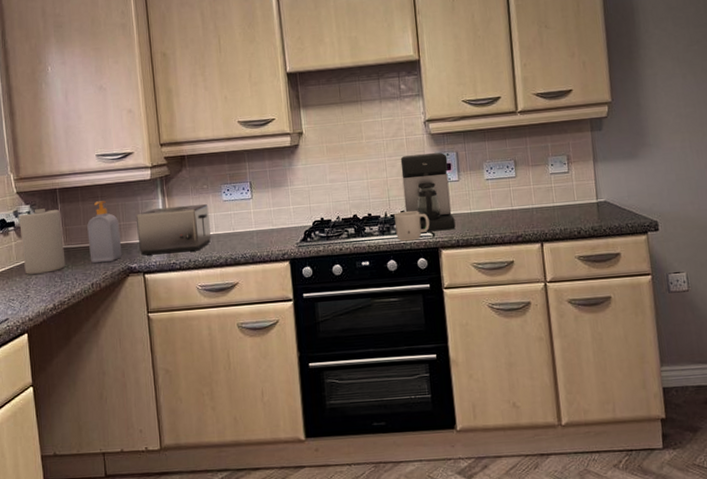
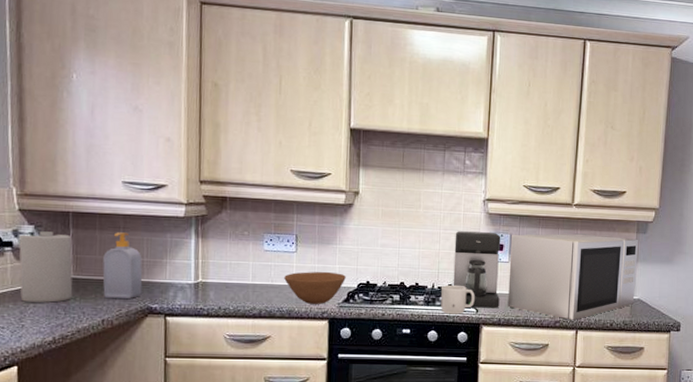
toaster: present [135,203,212,256] -> none [162,248,247,299]
bowl: none [244,213,301,247] -> present [284,271,346,304]
microwave: none [458,137,601,233] -> present [507,233,639,320]

